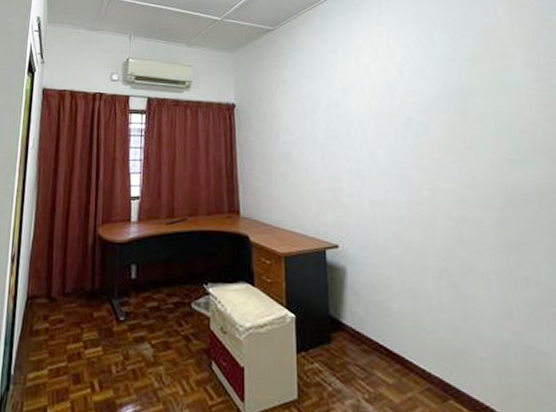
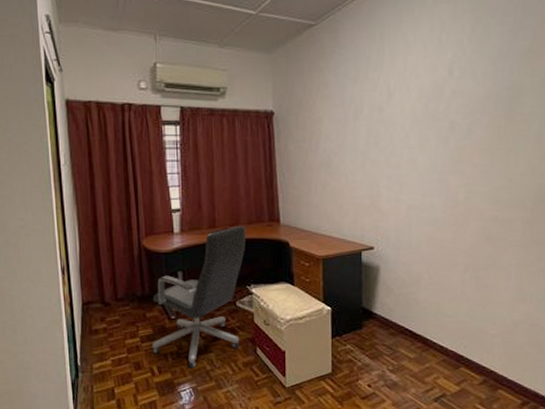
office chair: none [95,216,205,386] -> present [152,225,247,369]

